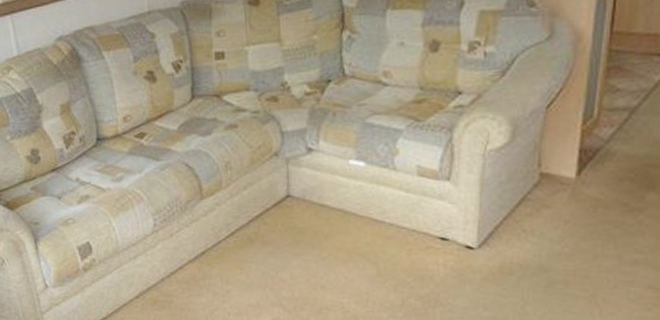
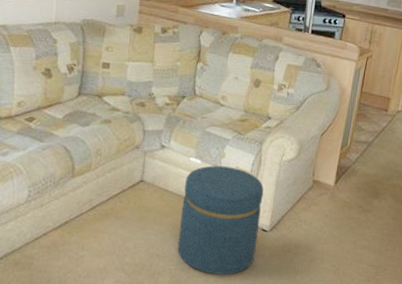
ottoman: none [346,166,462,308] -> present [177,165,264,275]

